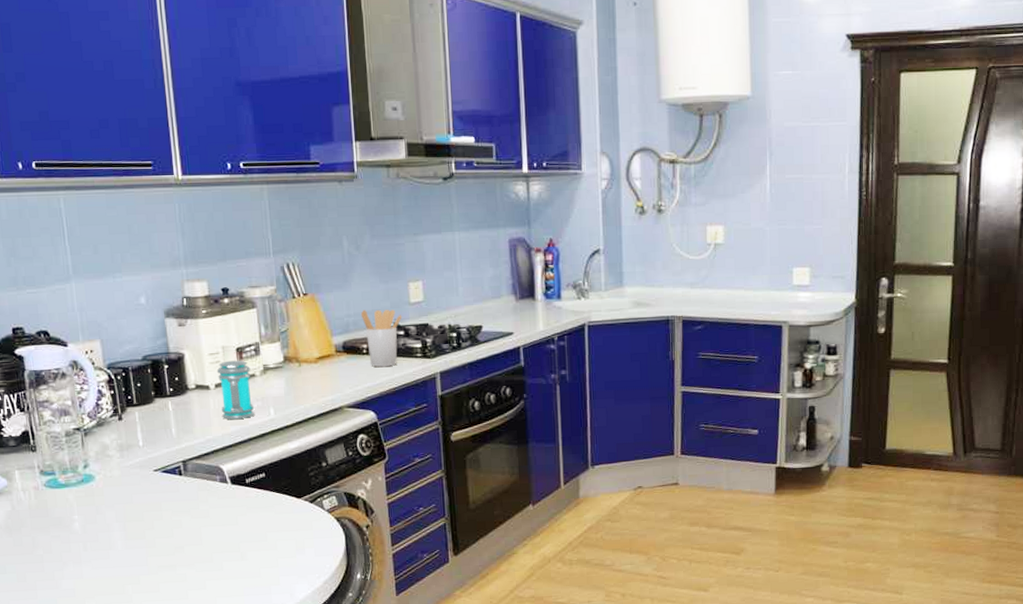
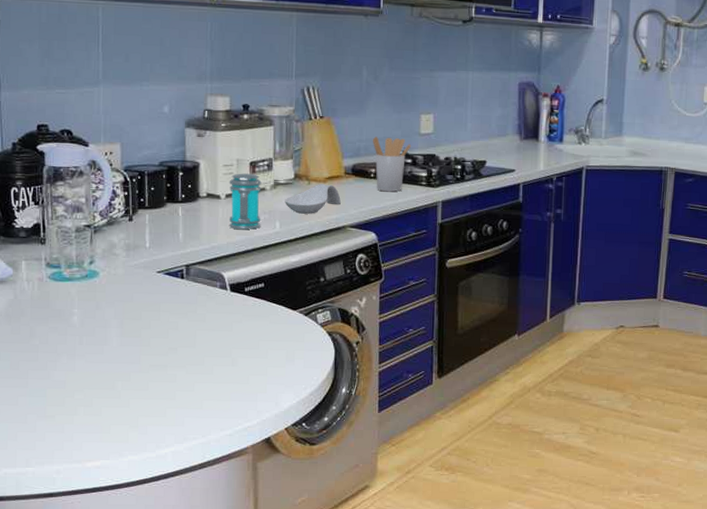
spoon rest: none [276,364,335,398] -> present [285,184,341,214]

